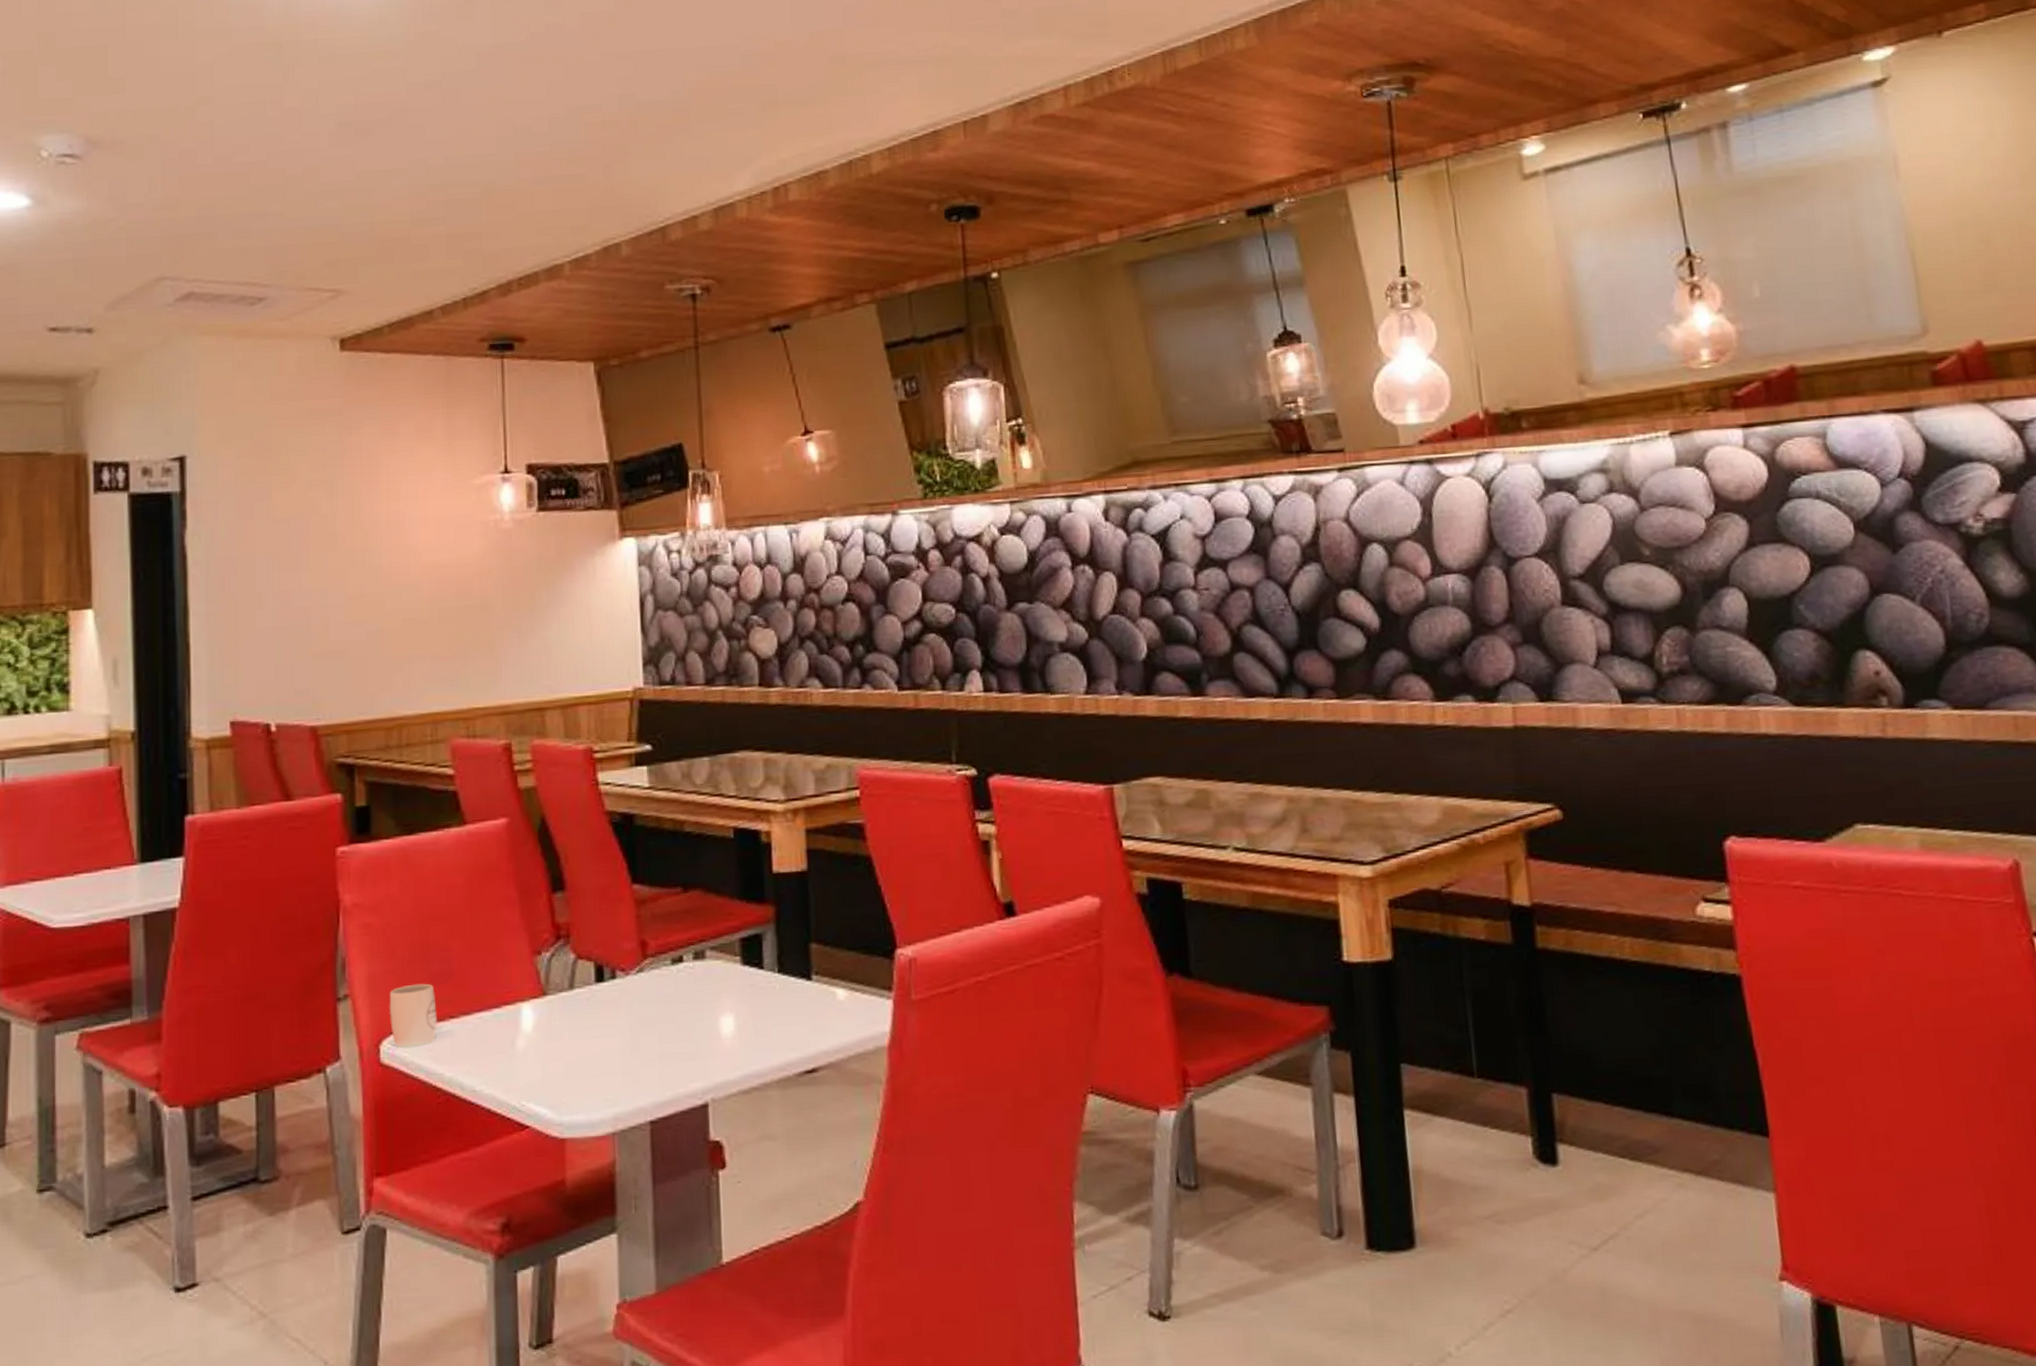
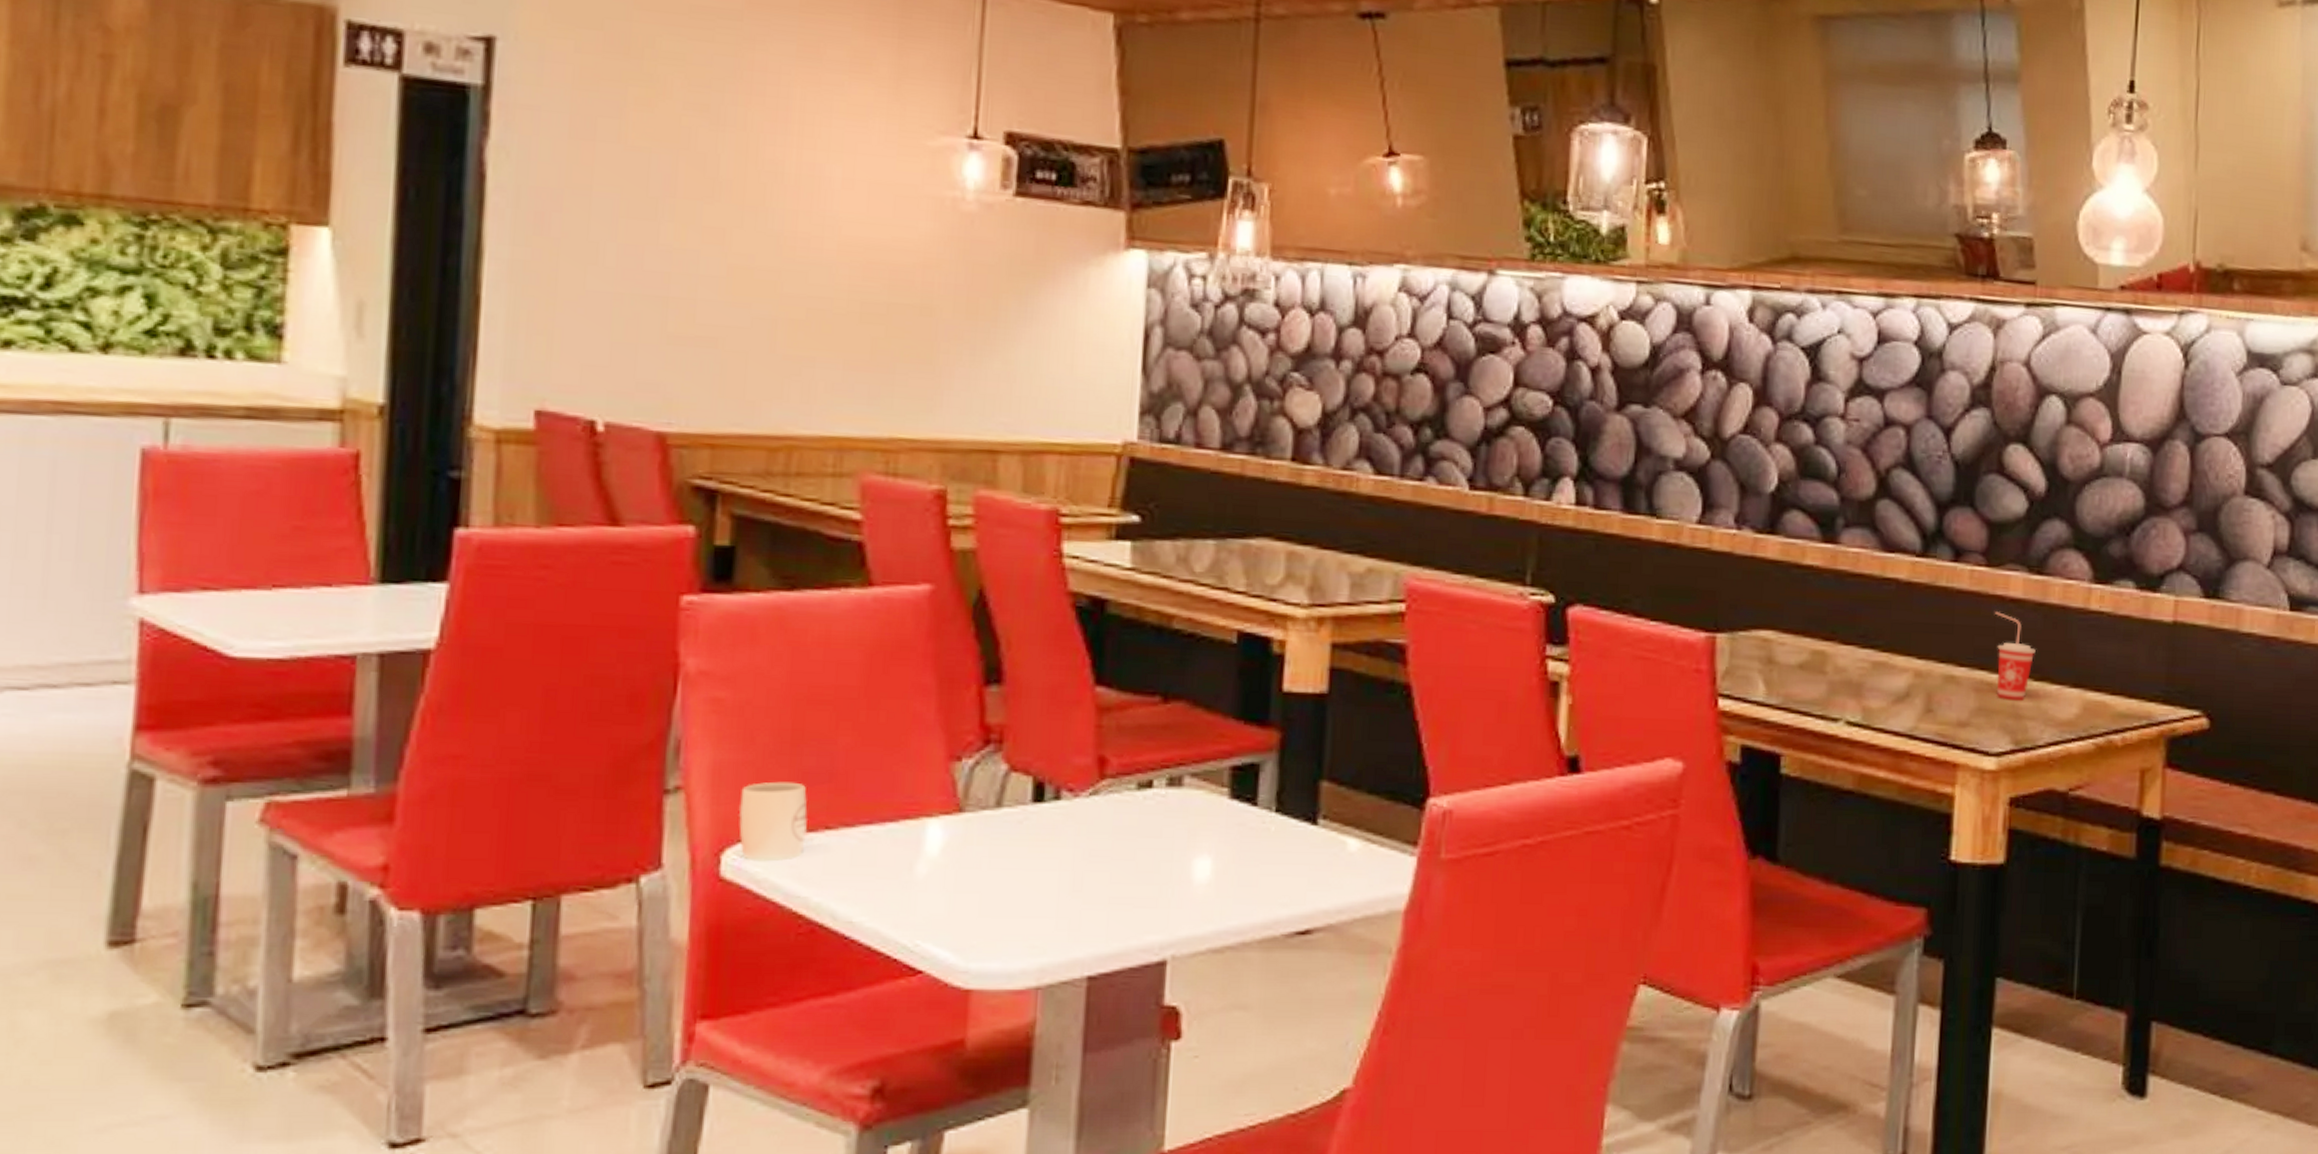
beverage cup: none [1351,737,1392,815] -> present [1995,612,2036,702]

